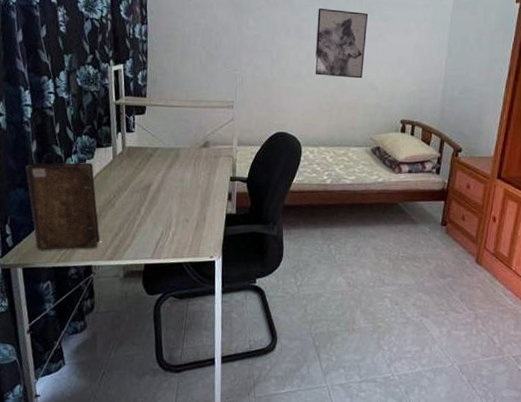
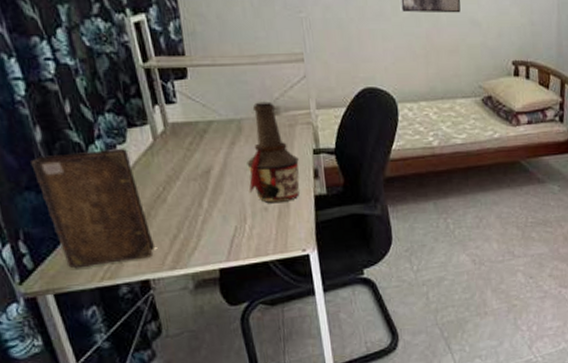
bottle: none [176,136,218,217] -> present [247,101,300,204]

